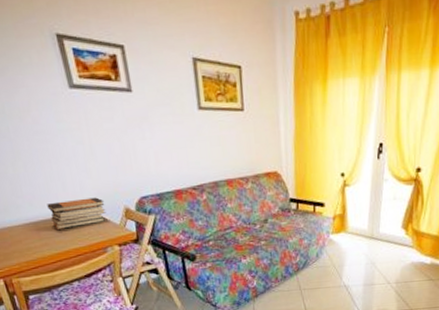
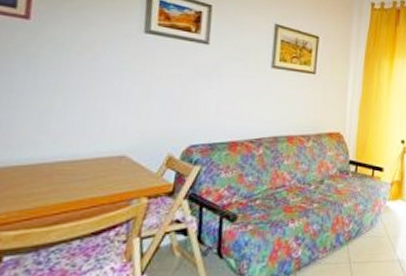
book stack: present [47,197,107,229] -> none [73,141,146,174]

